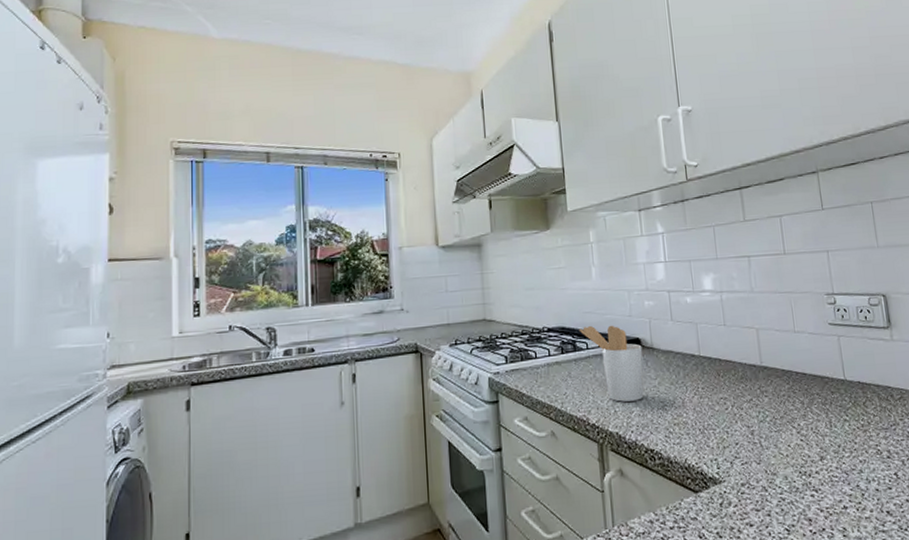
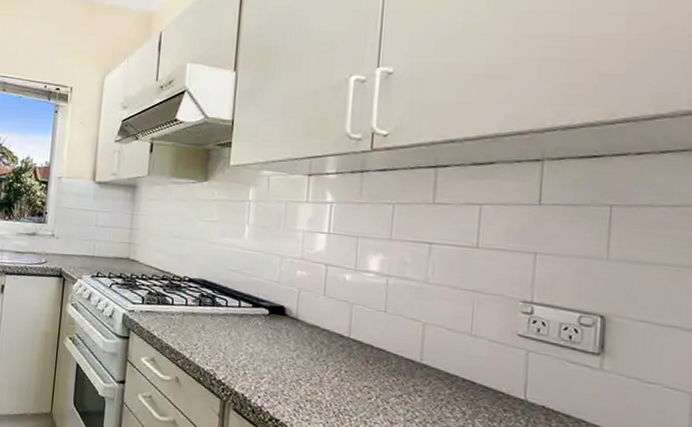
utensil holder: present [580,325,644,402] -> none [222,283,286,368]

